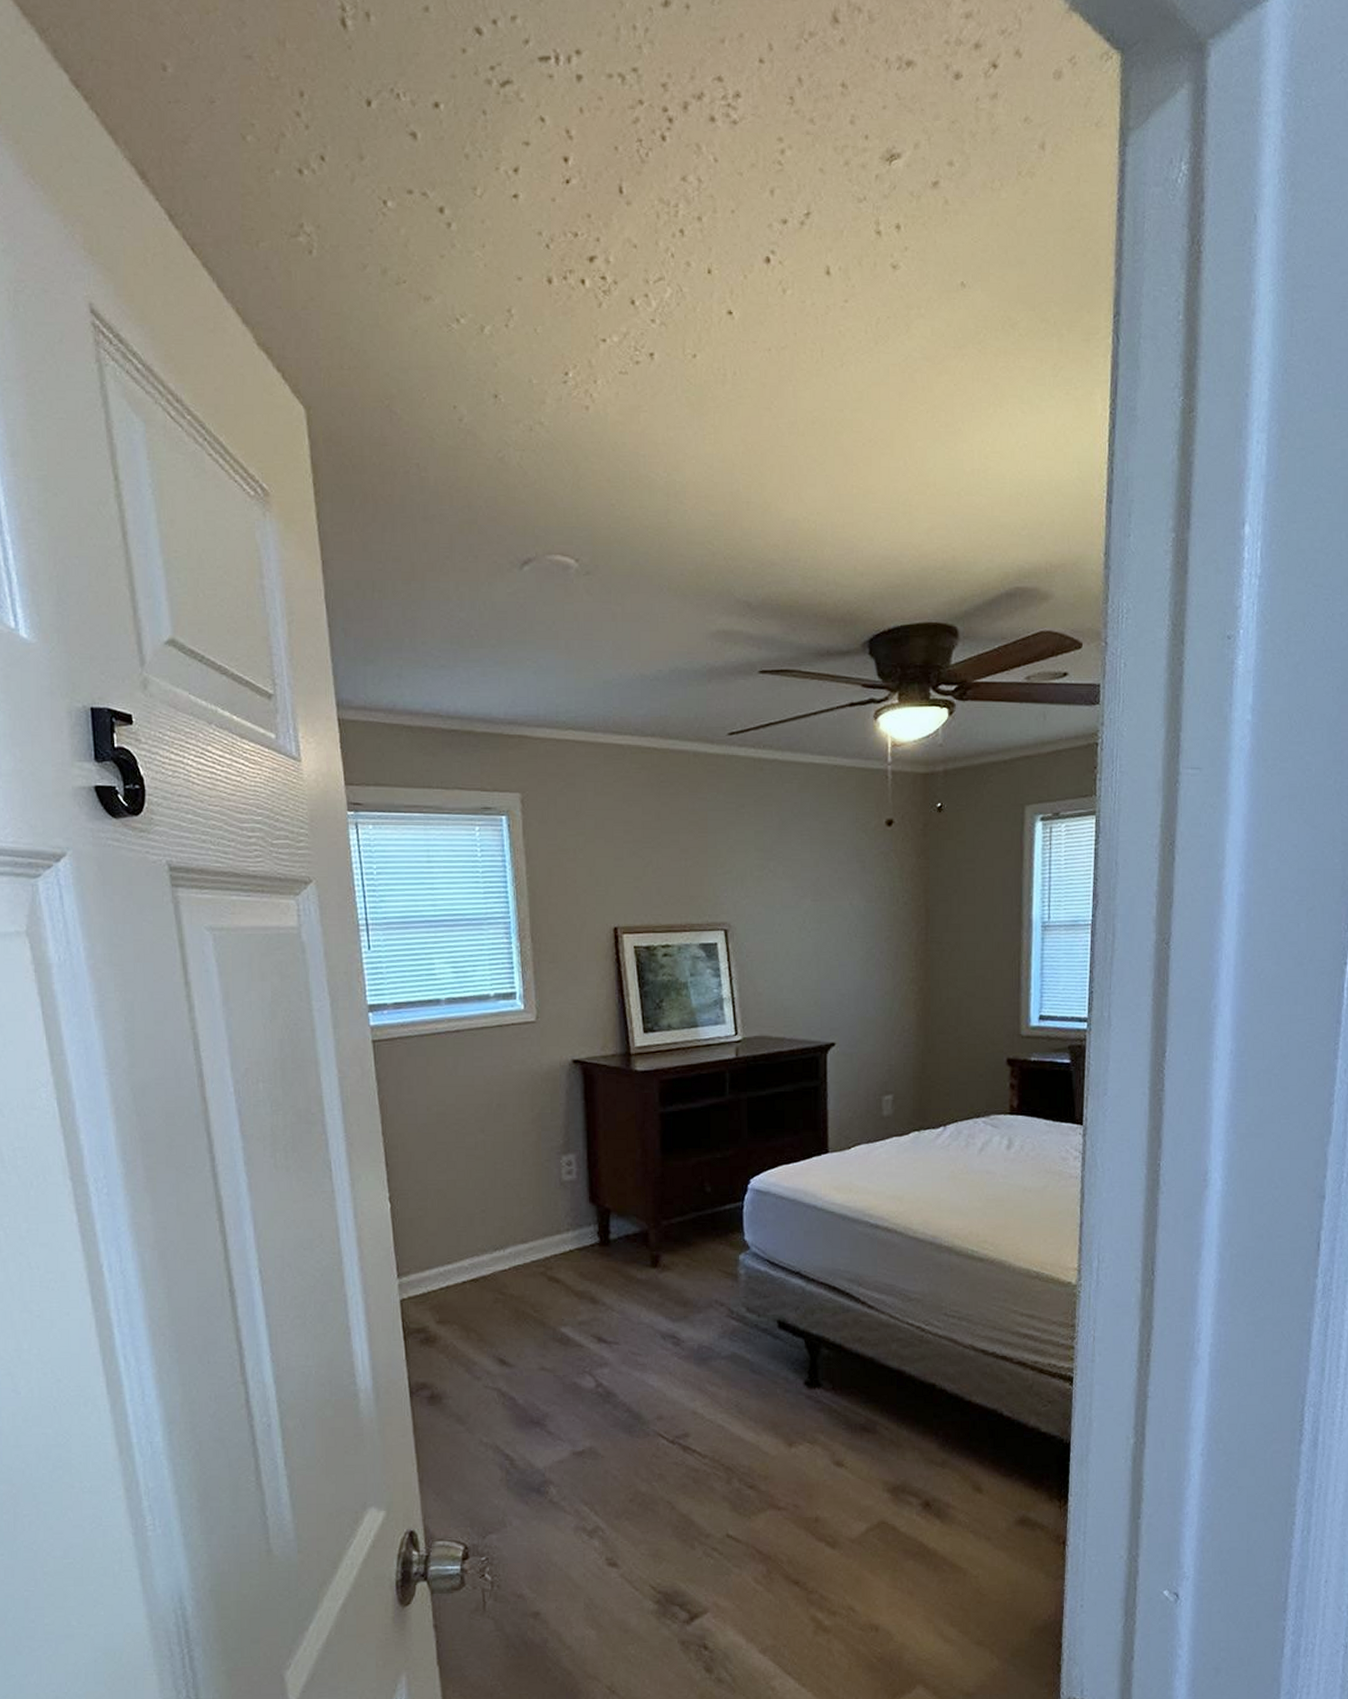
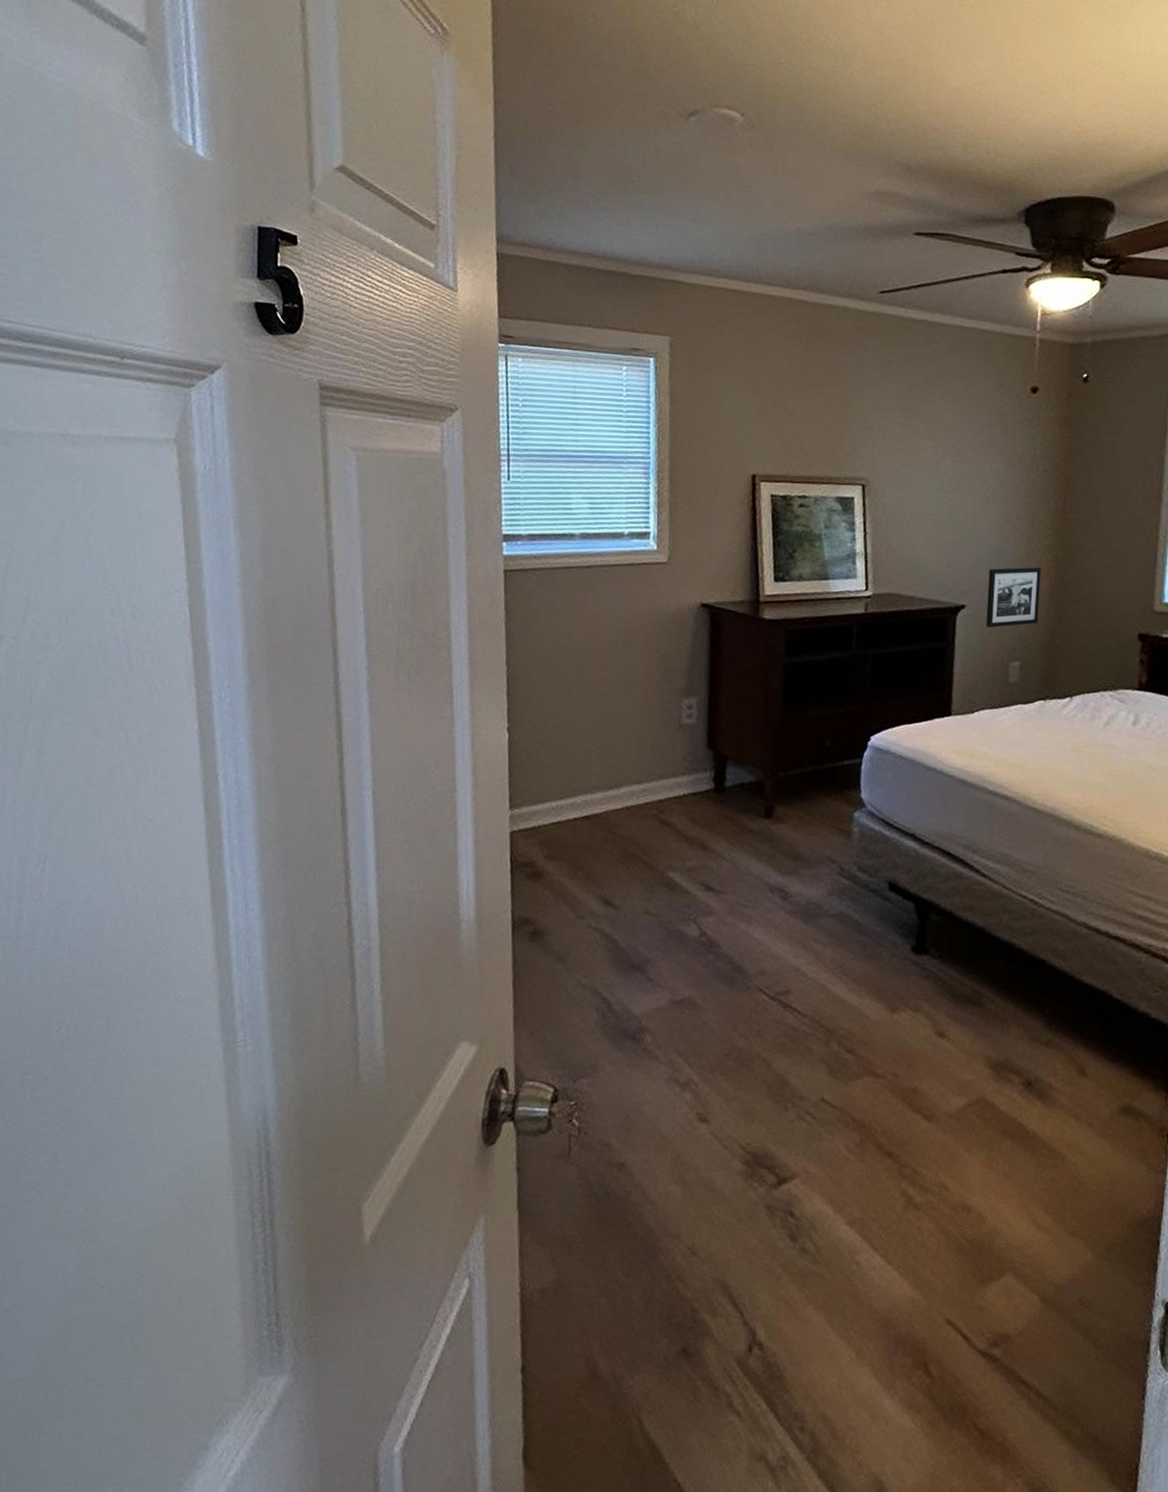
picture frame: none [856,1000,908,1063] -> present [986,567,1041,628]

